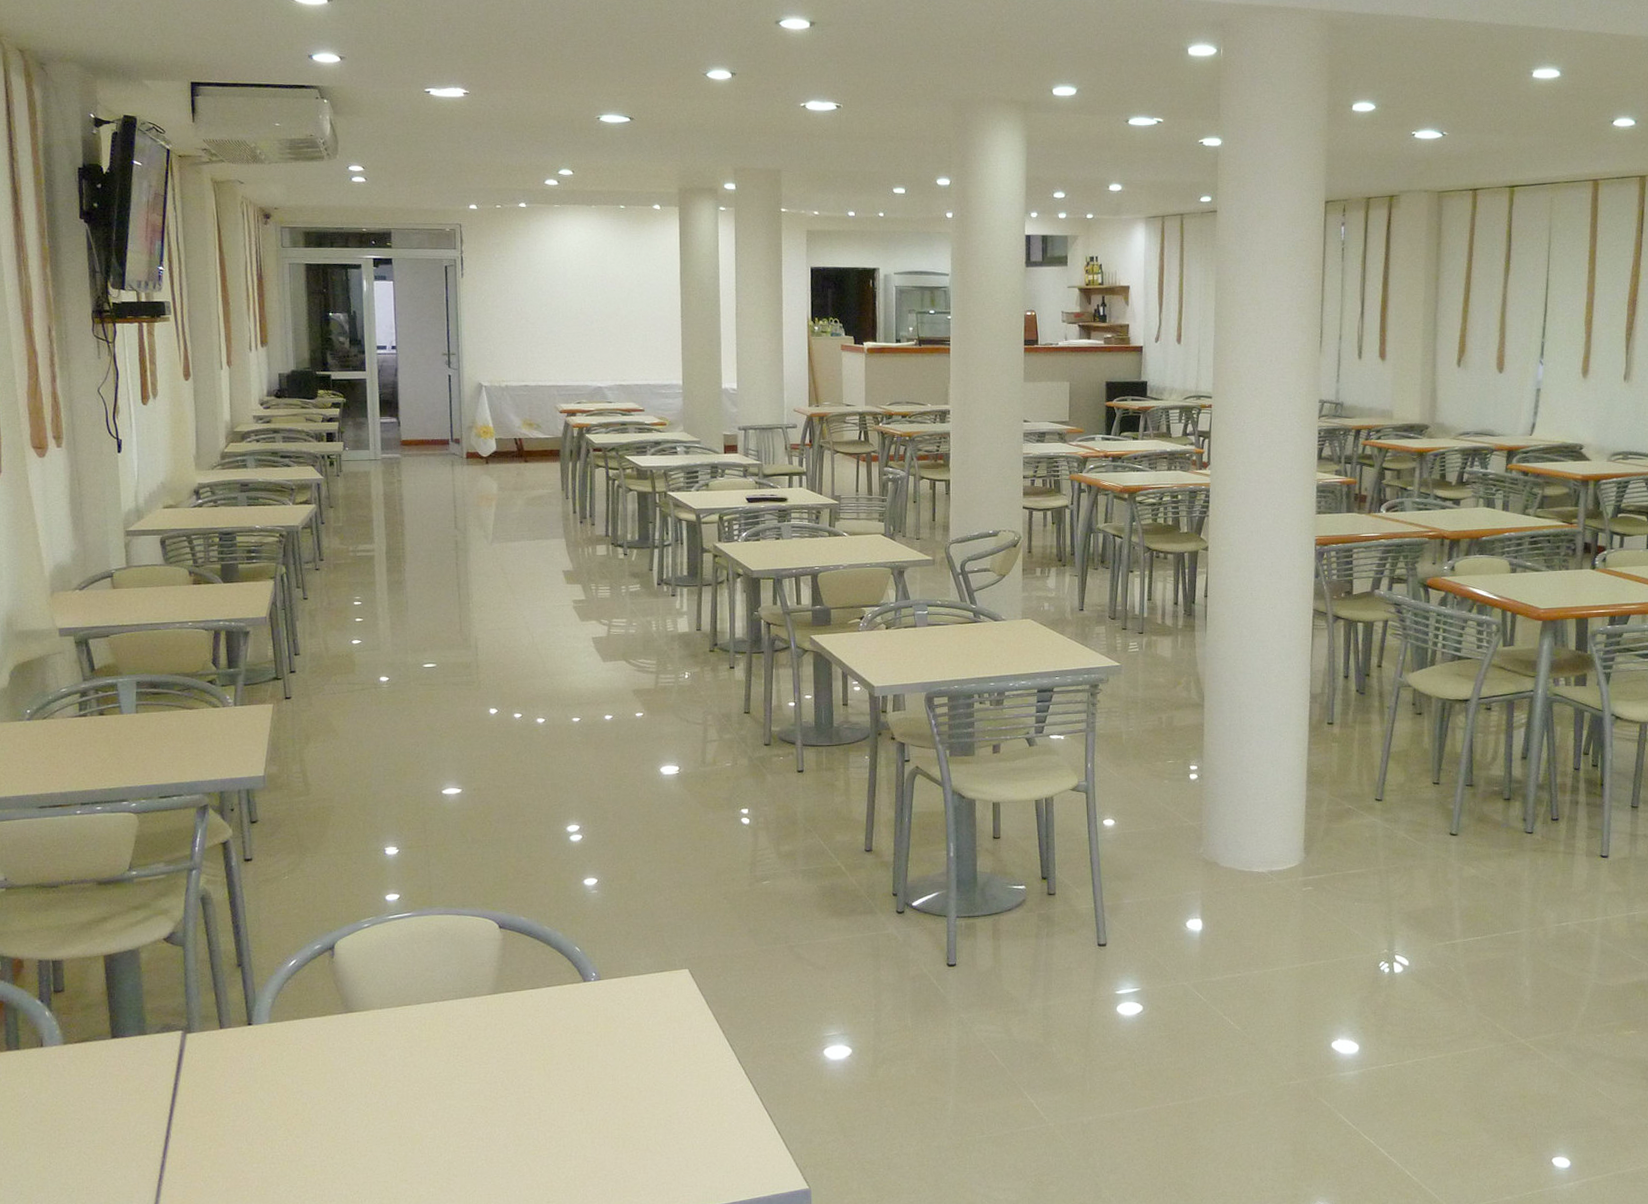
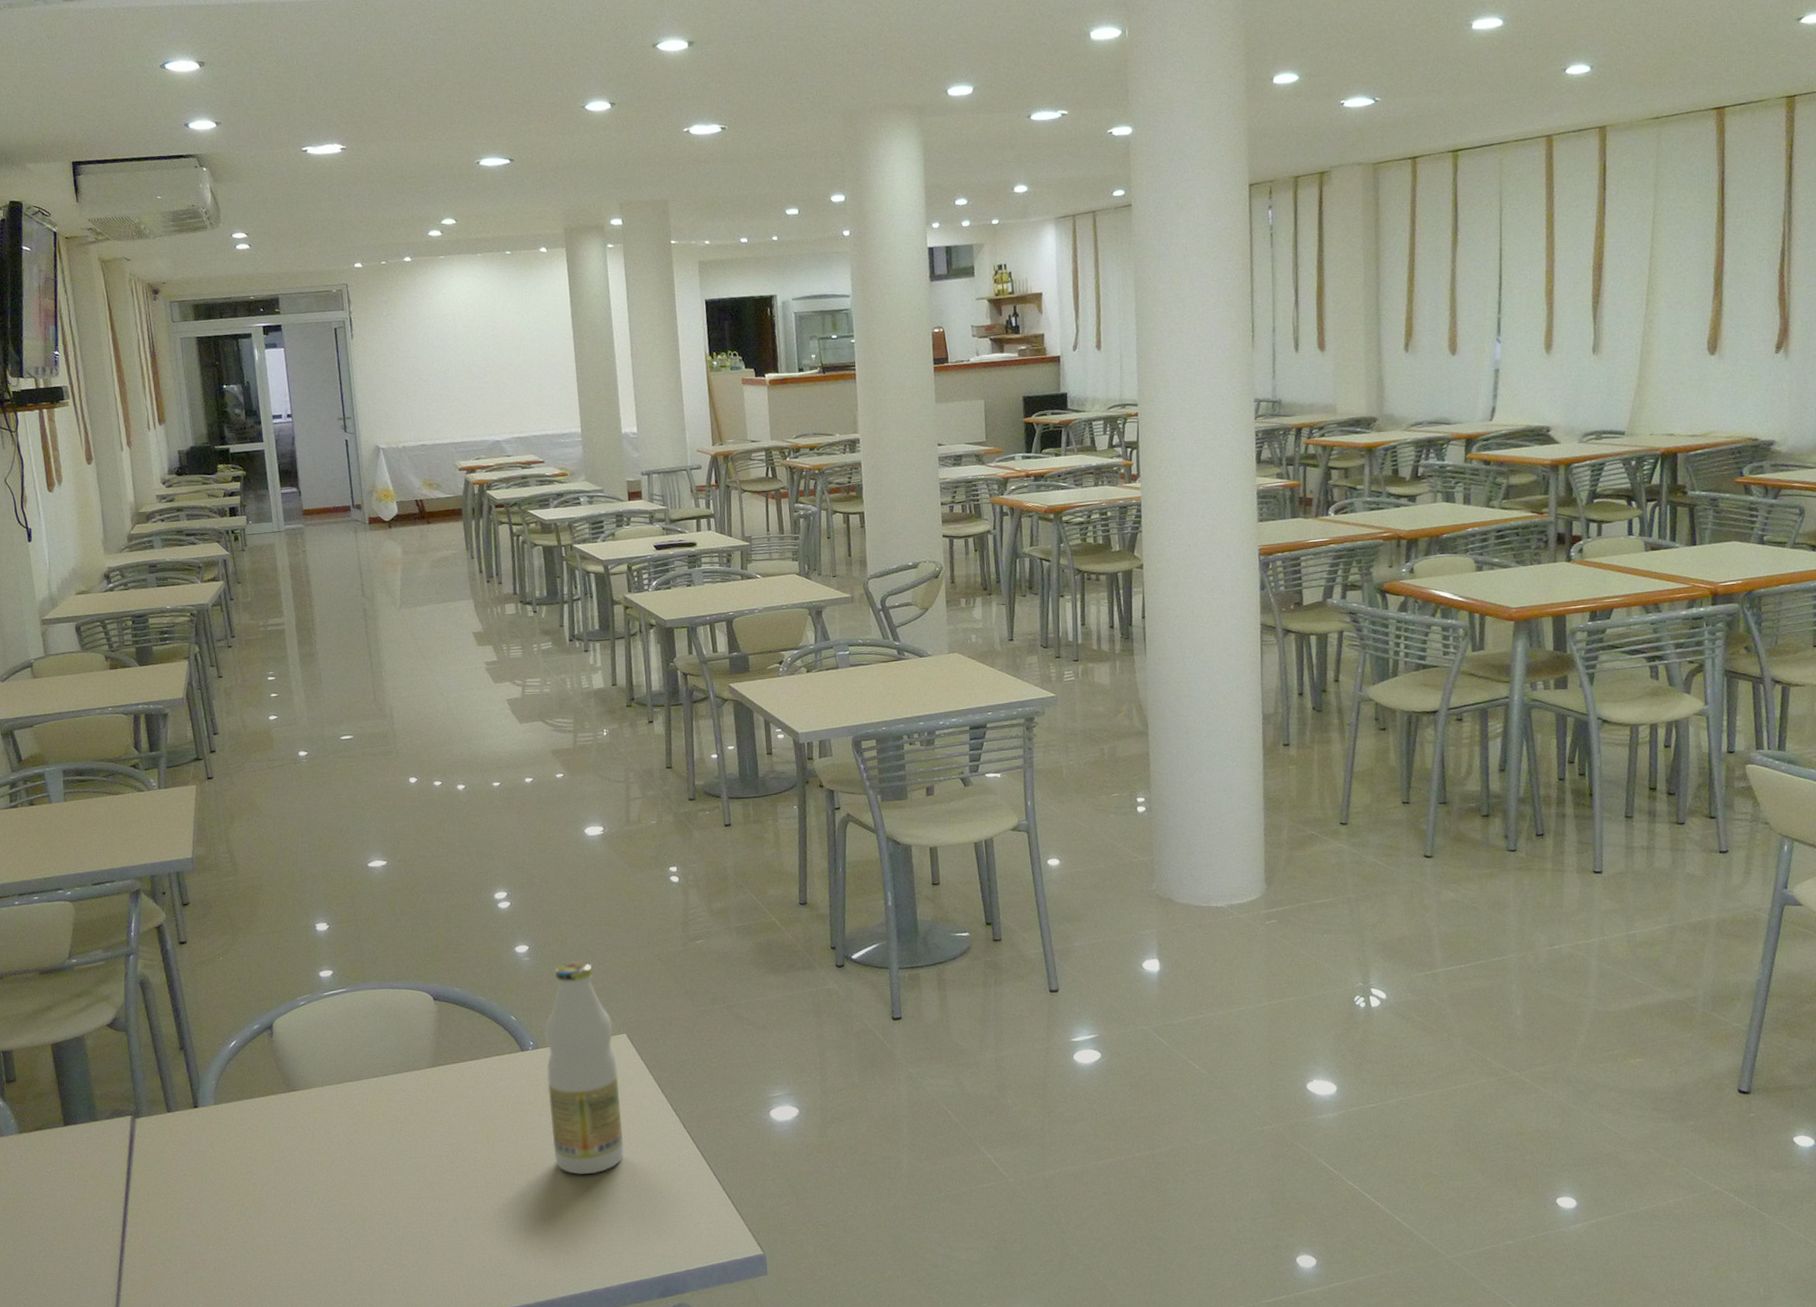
bottle: none [607,896,678,1105] -> present [544,961,624,1175]

